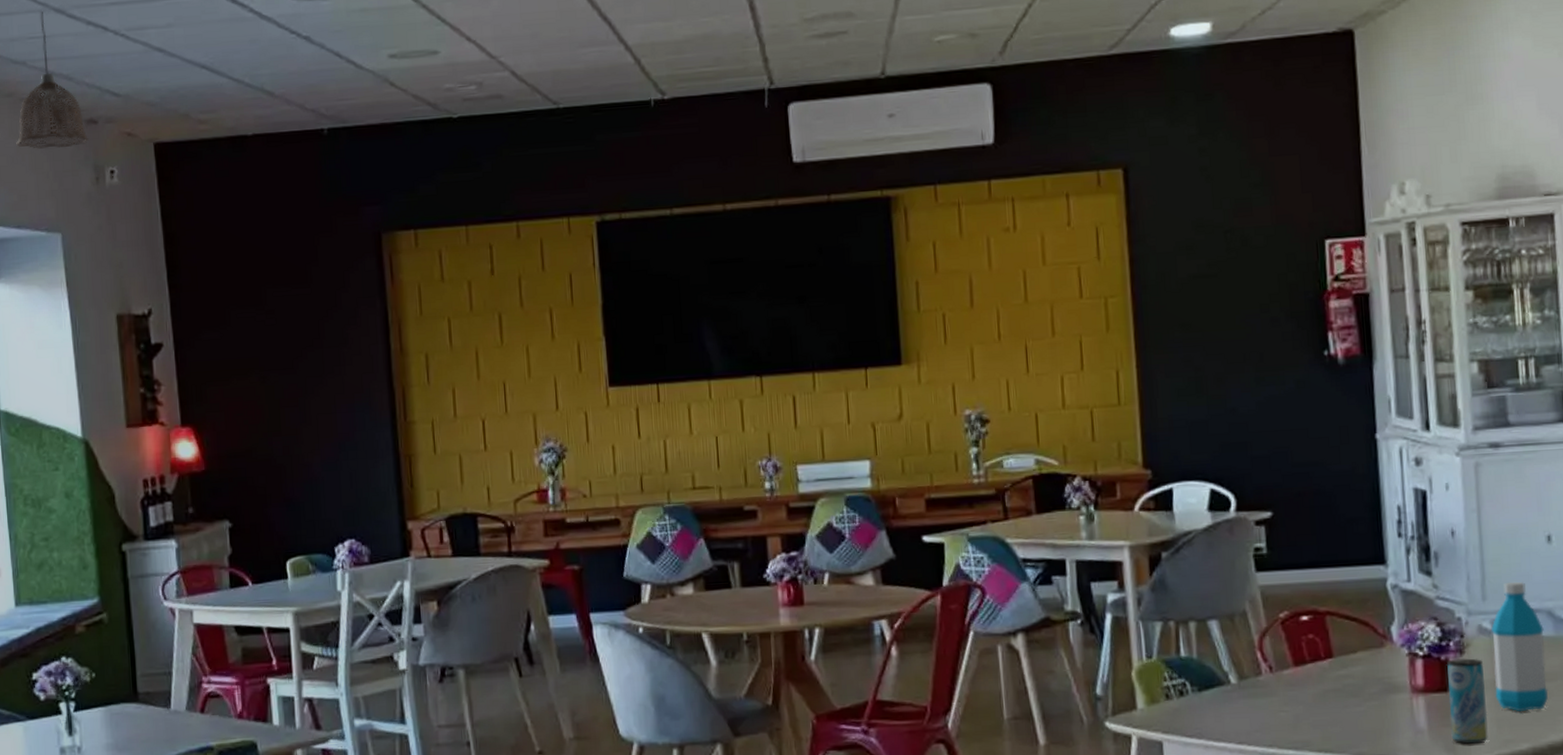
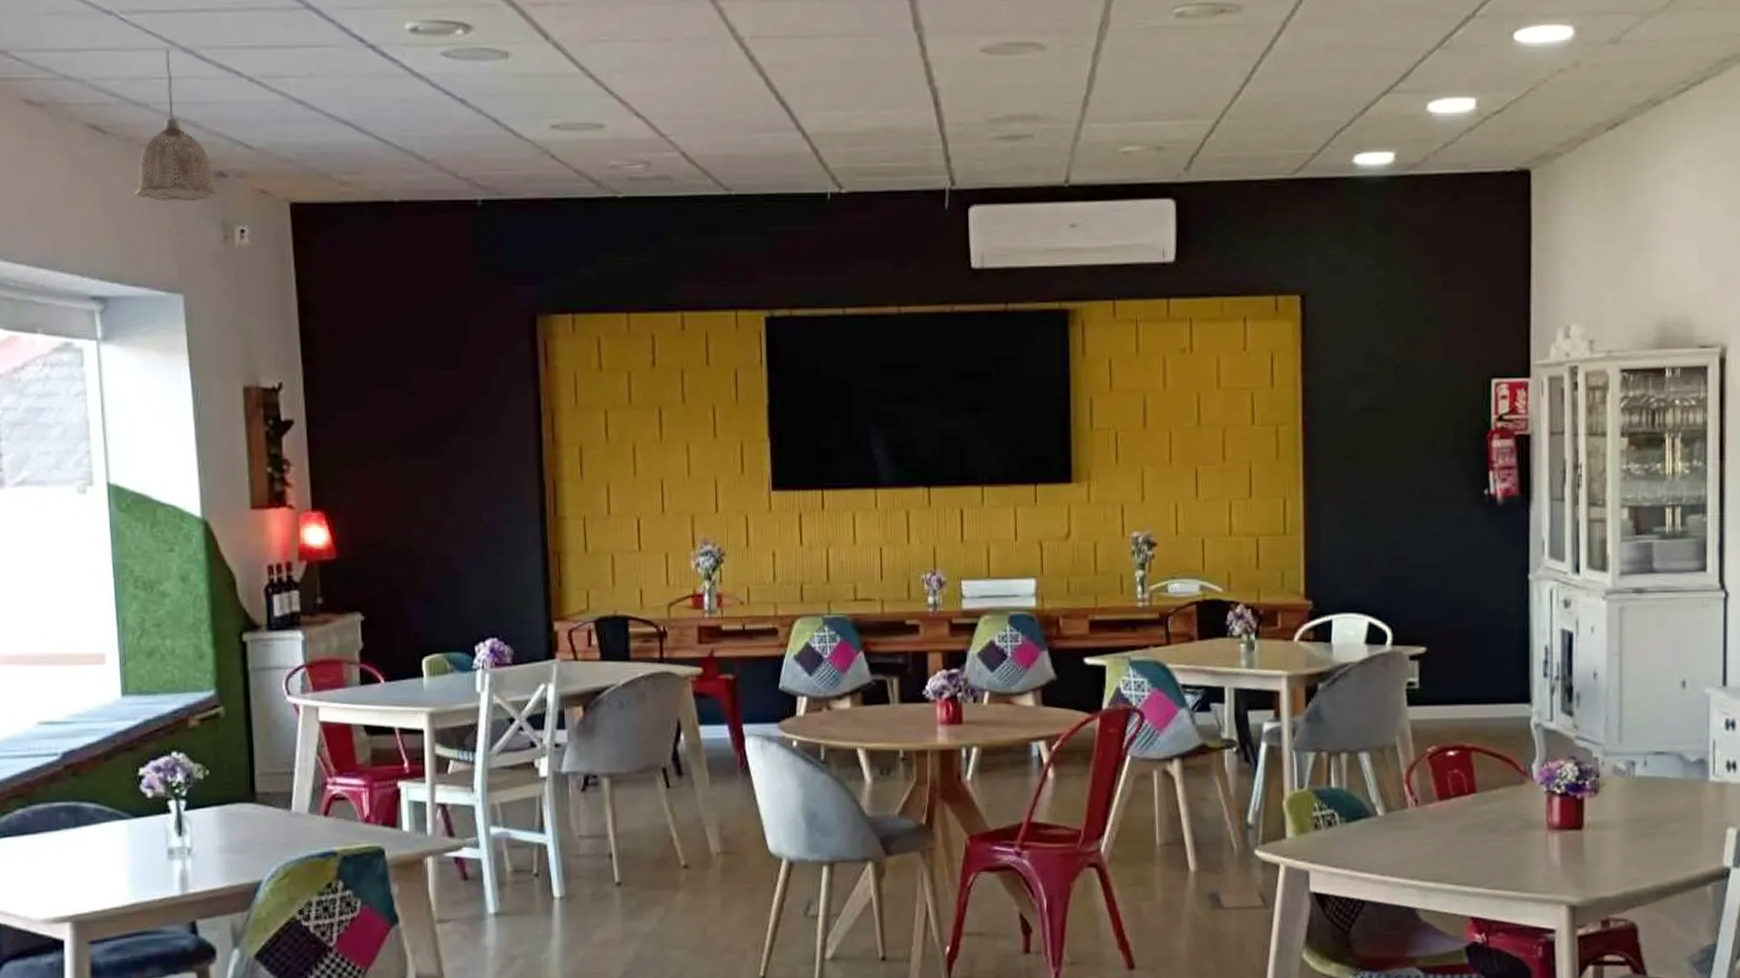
beverage can: present [1447,658,1488,745] -> none [1582,797,1617,882]
water bottle: present [1491,581,1548,712] -> none [1625,724,1674,851]

